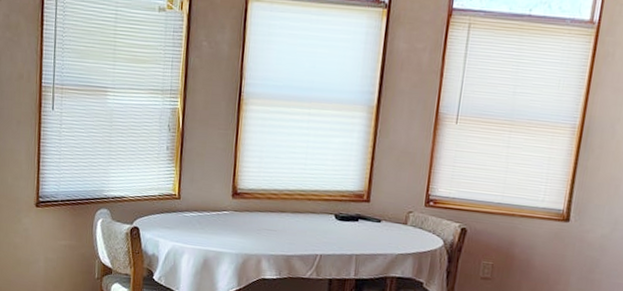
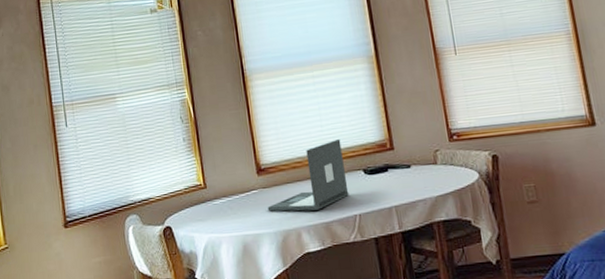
laptop: none [234,180,321,243] -> present [267,139,349,212]

